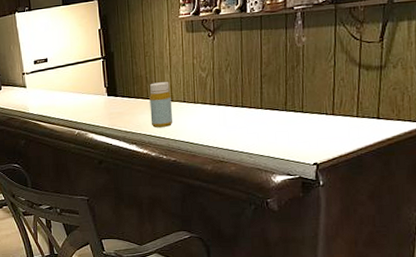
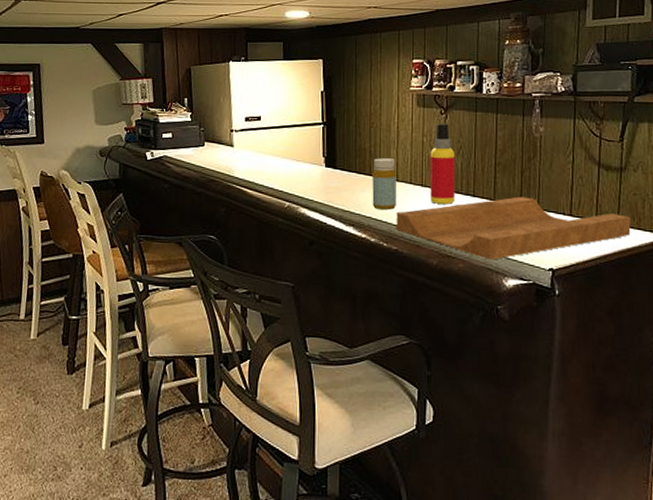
cutting board: none [172,102,391,161] -> present [396,196,631,260]
spray bottle: none [200,44,226,117] -> present [430,123,455,204]

